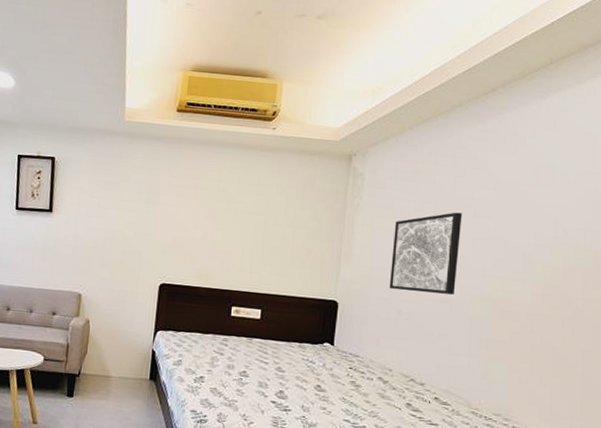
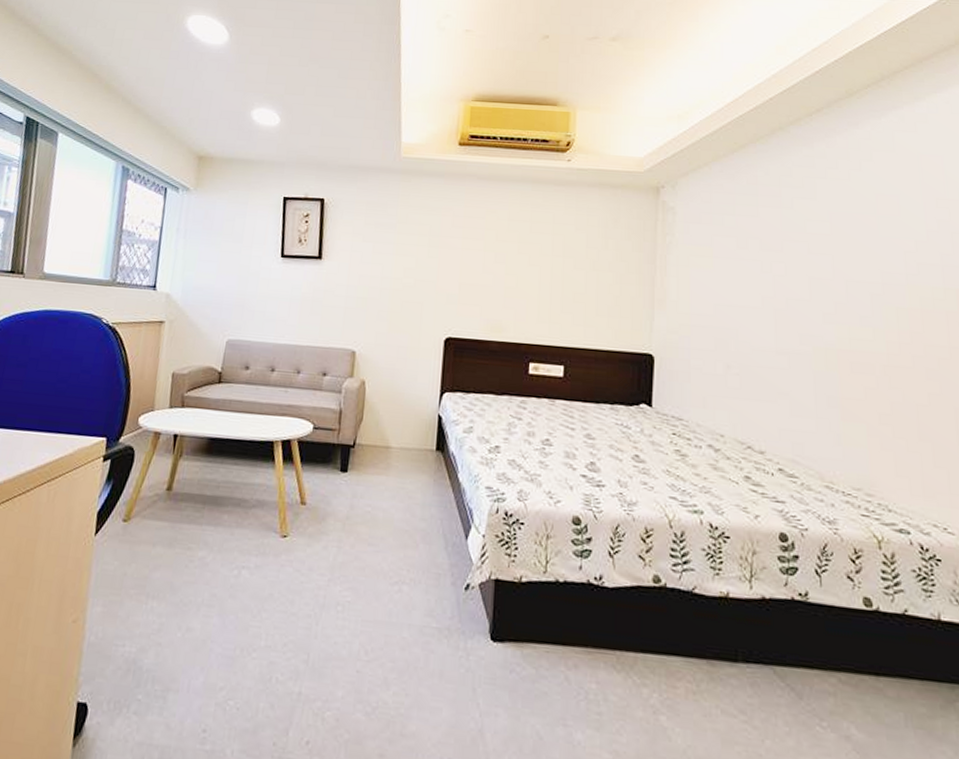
wall art: present [389,212,463,295] -> none [713,248,794,345]

